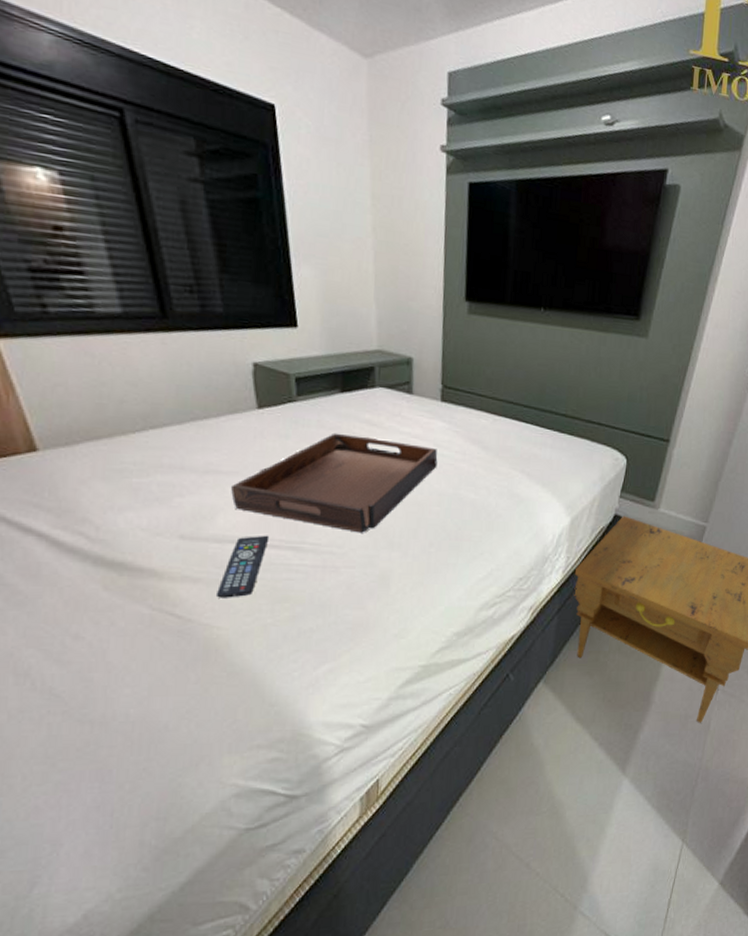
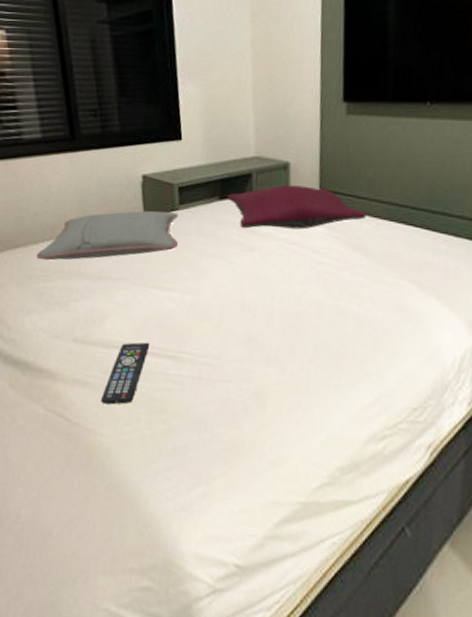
pillow: none [126,401,298,454] -> present [36,210,179,261]
serving tray: present [231,432,438,533] -> none [118,240,317,345]
pillow: none [349,380,484,424] -> present [228,185,366,230]

